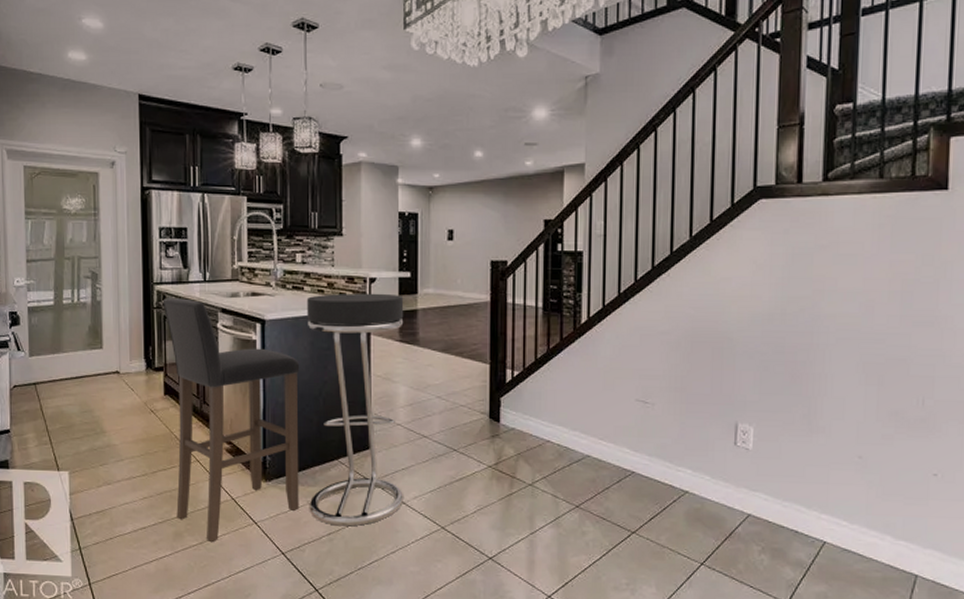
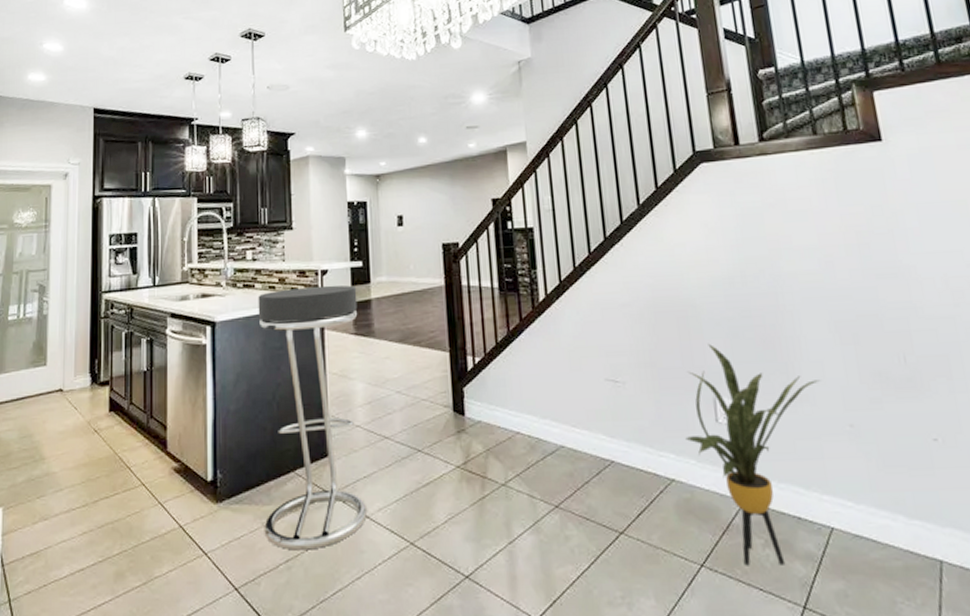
bar stool: present [162,298,300,543] -> none [110,305,254,582]
house plant: none [704,374,838,569] -> present [685,343,820,566]

